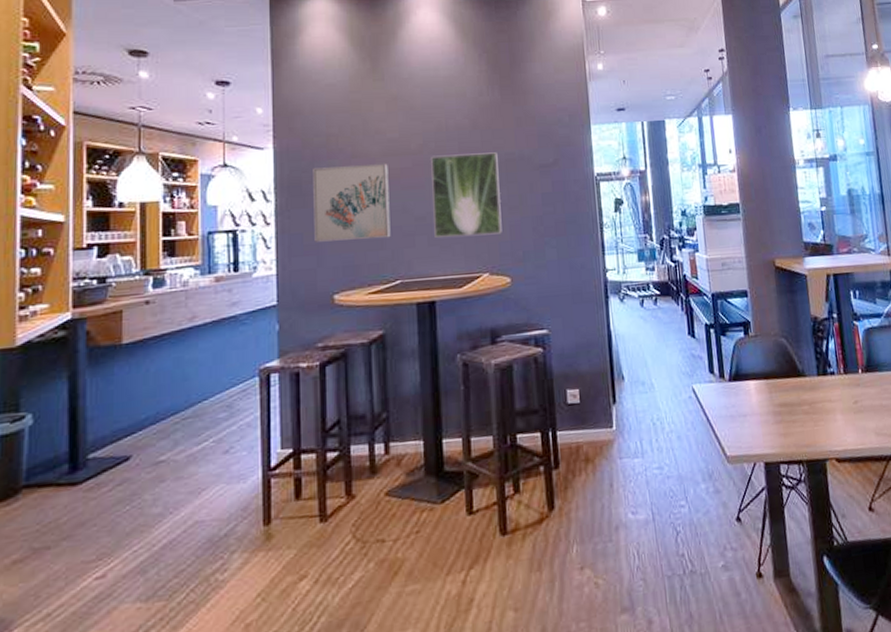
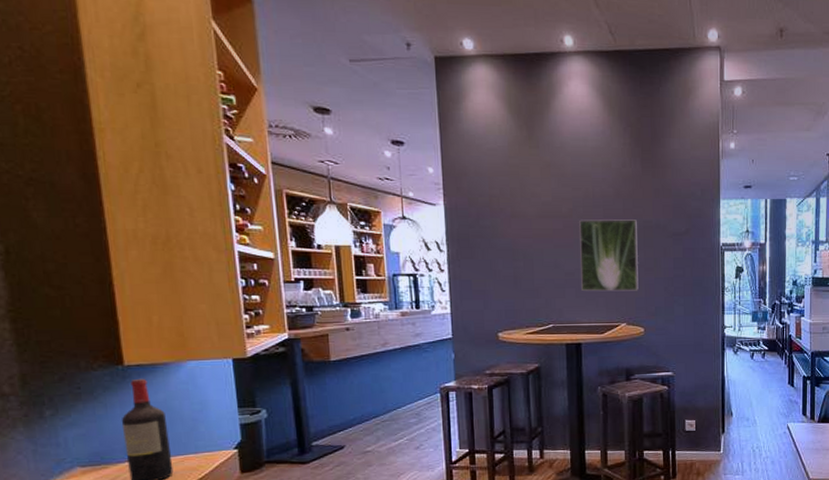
wall art: present [313,163,391,242] -> none [478,223,545,289]

